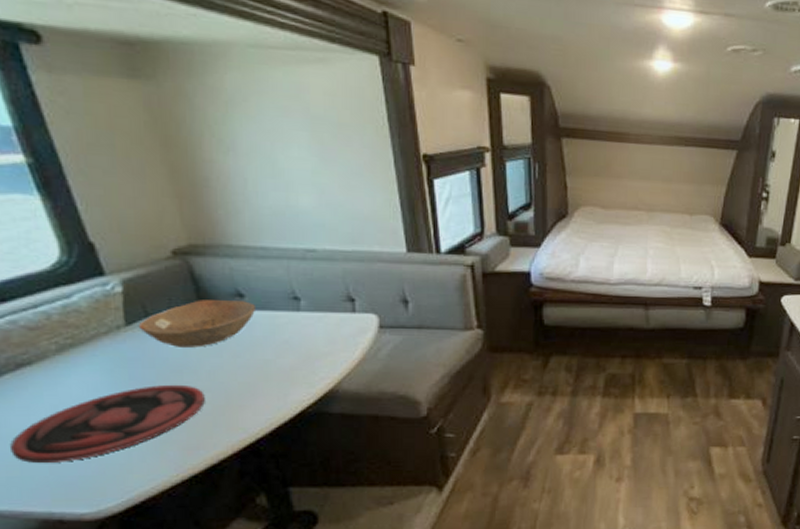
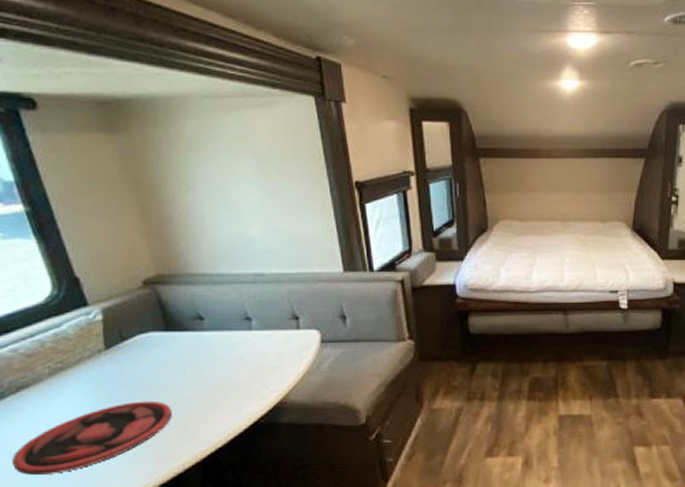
bowl: present [138,300,257,348] -> none [115,323,215,367]

